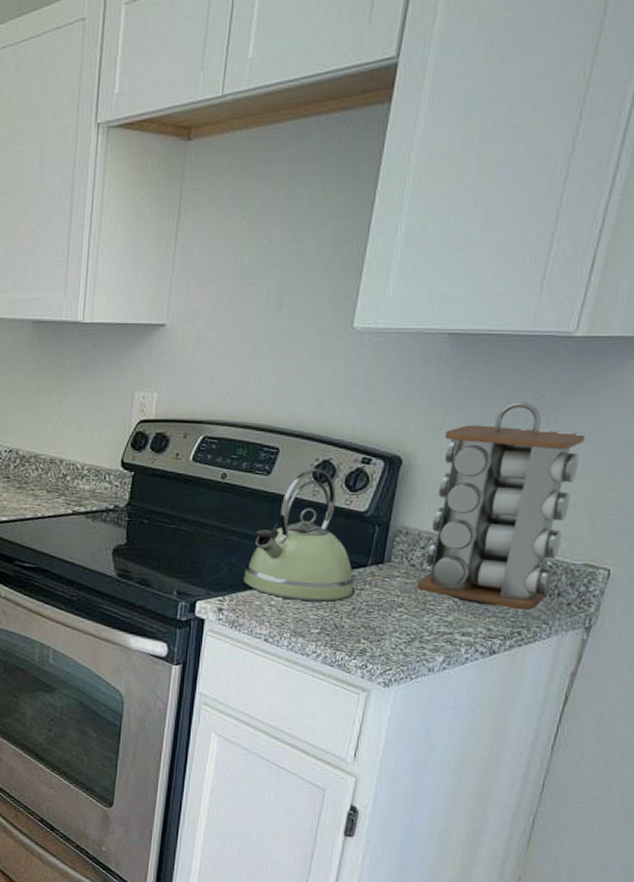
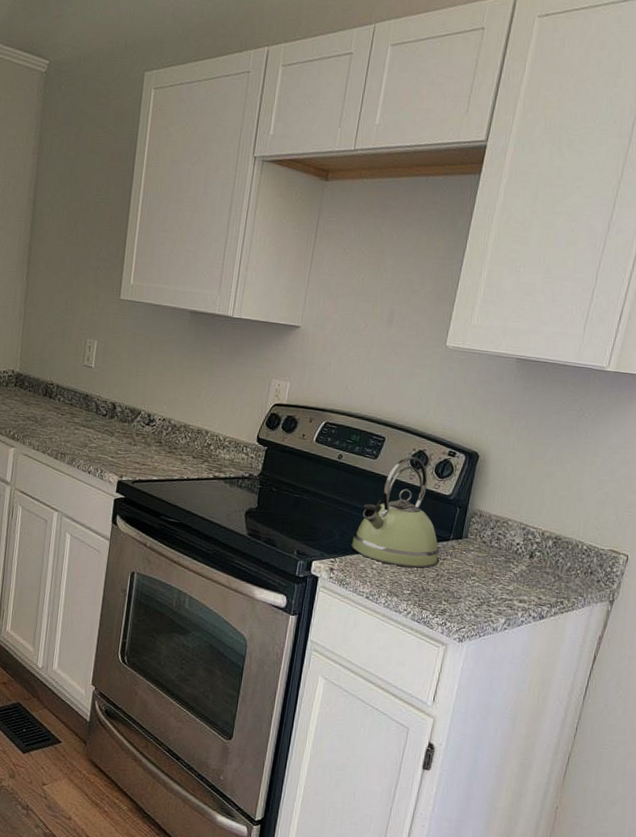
spice rack: present [416,402,586,611] -> none [486,417,613,585]

